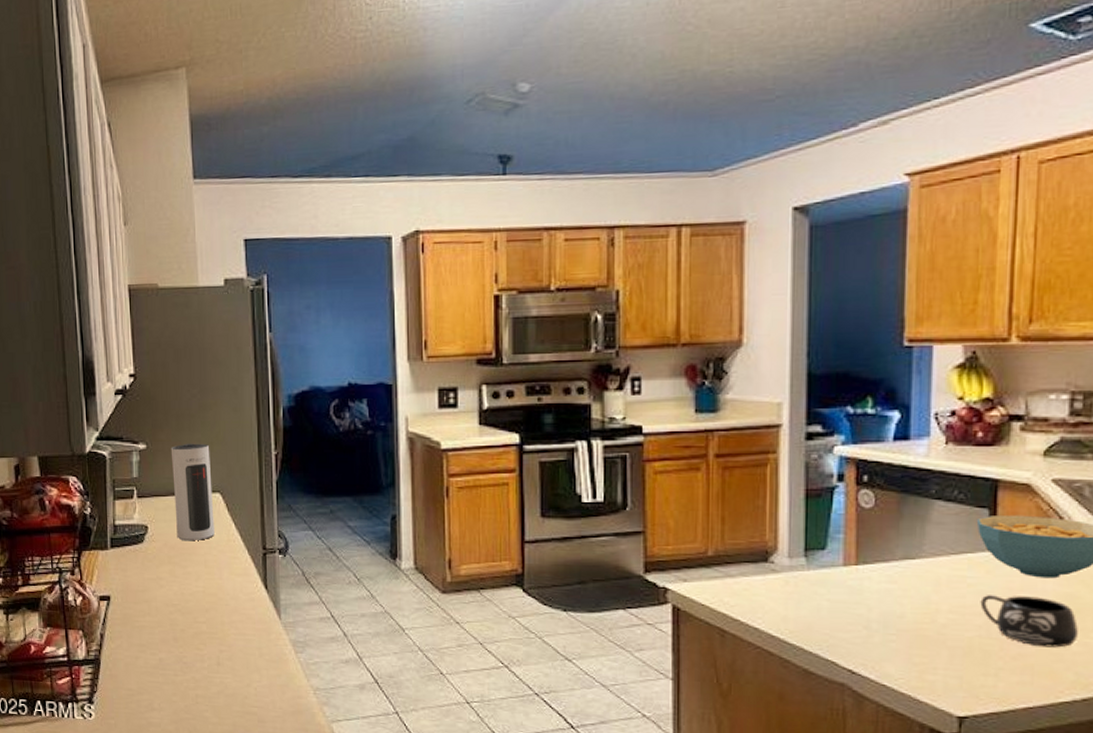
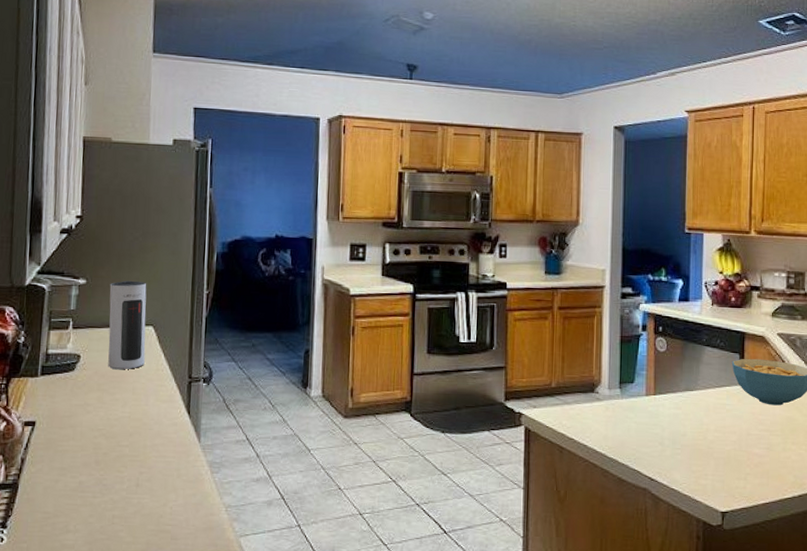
mug: present [980,595,1078,648] -> none [735,418,795,457]

